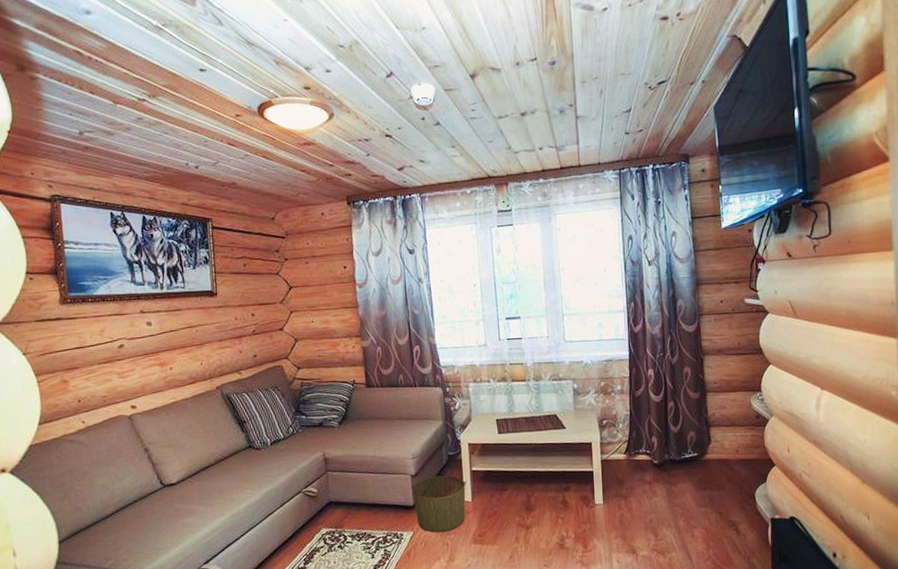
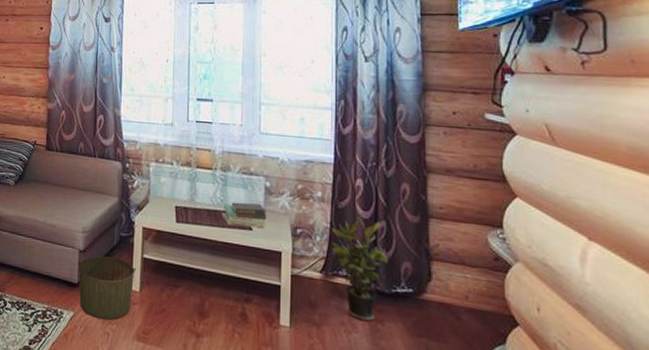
books: none [538,405,577,429] -> present [221,202,267,228]
potted plant: none [631,400,678,487] -> present [331,215,389,322]

